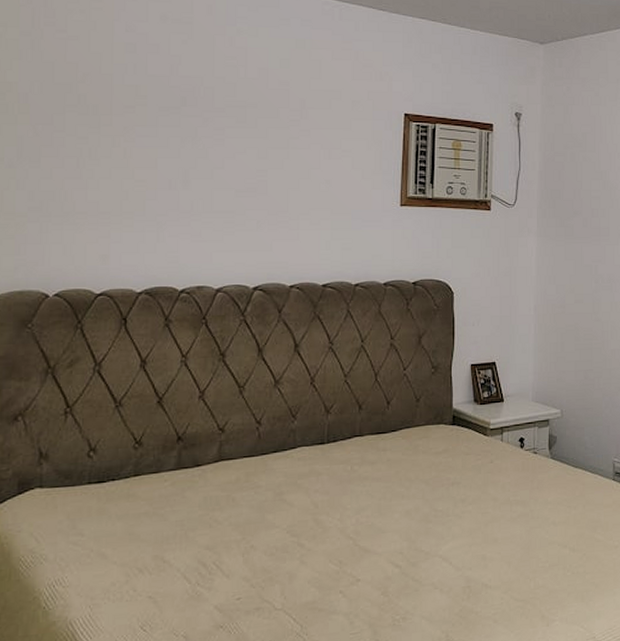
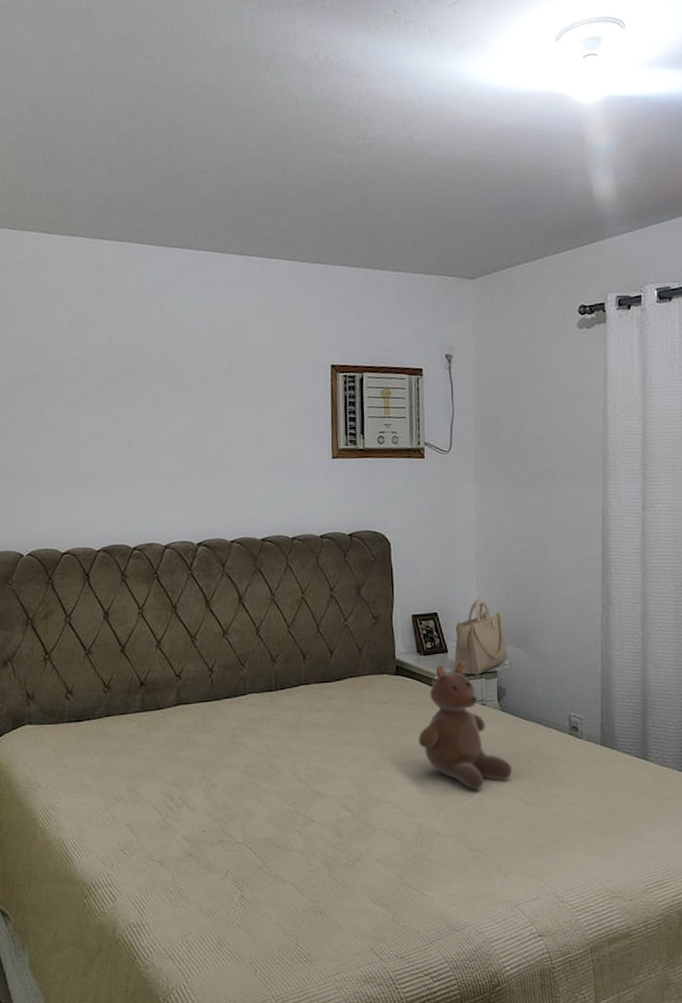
teddy bear: none [470,410,560,539] -> present [418,661,513,790]
handbag: none [510,349,560,424] -> present [454,599,508,675]

